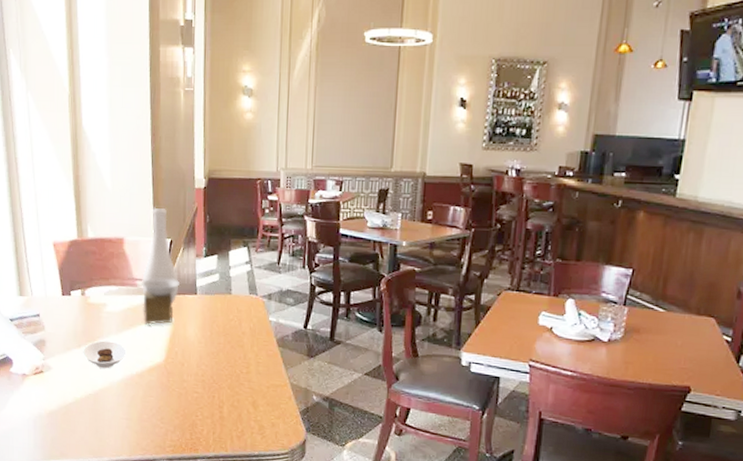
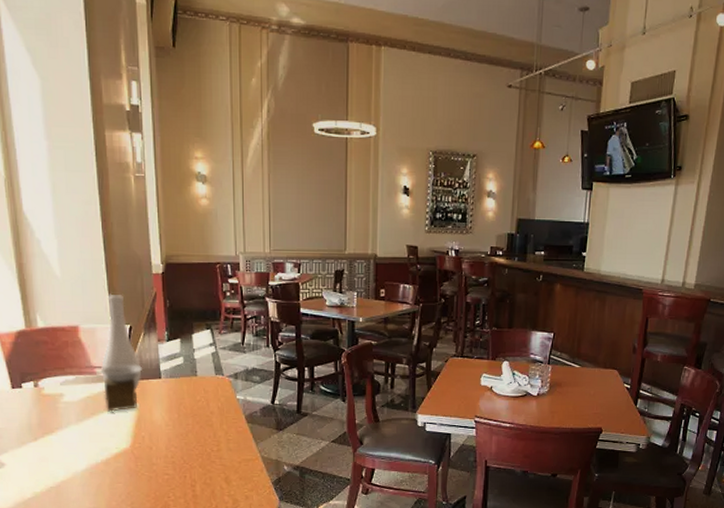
saucer: present [83,340,127,369] -> none [40,431,89,460]

